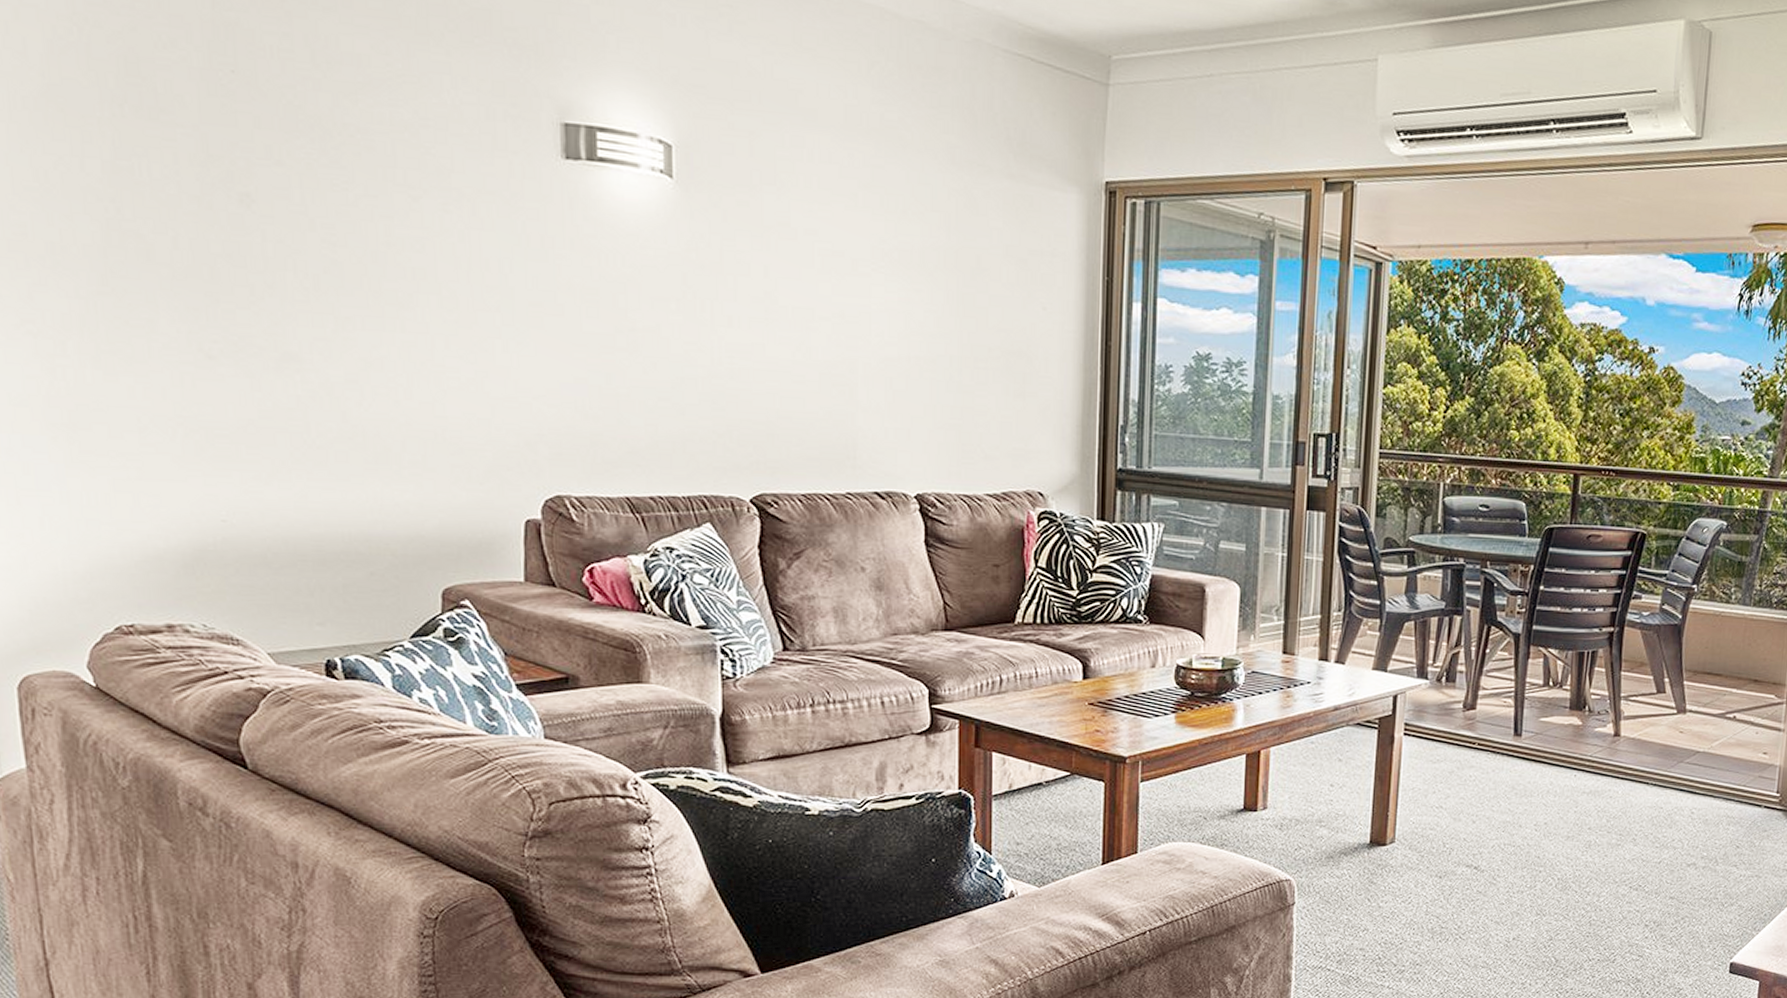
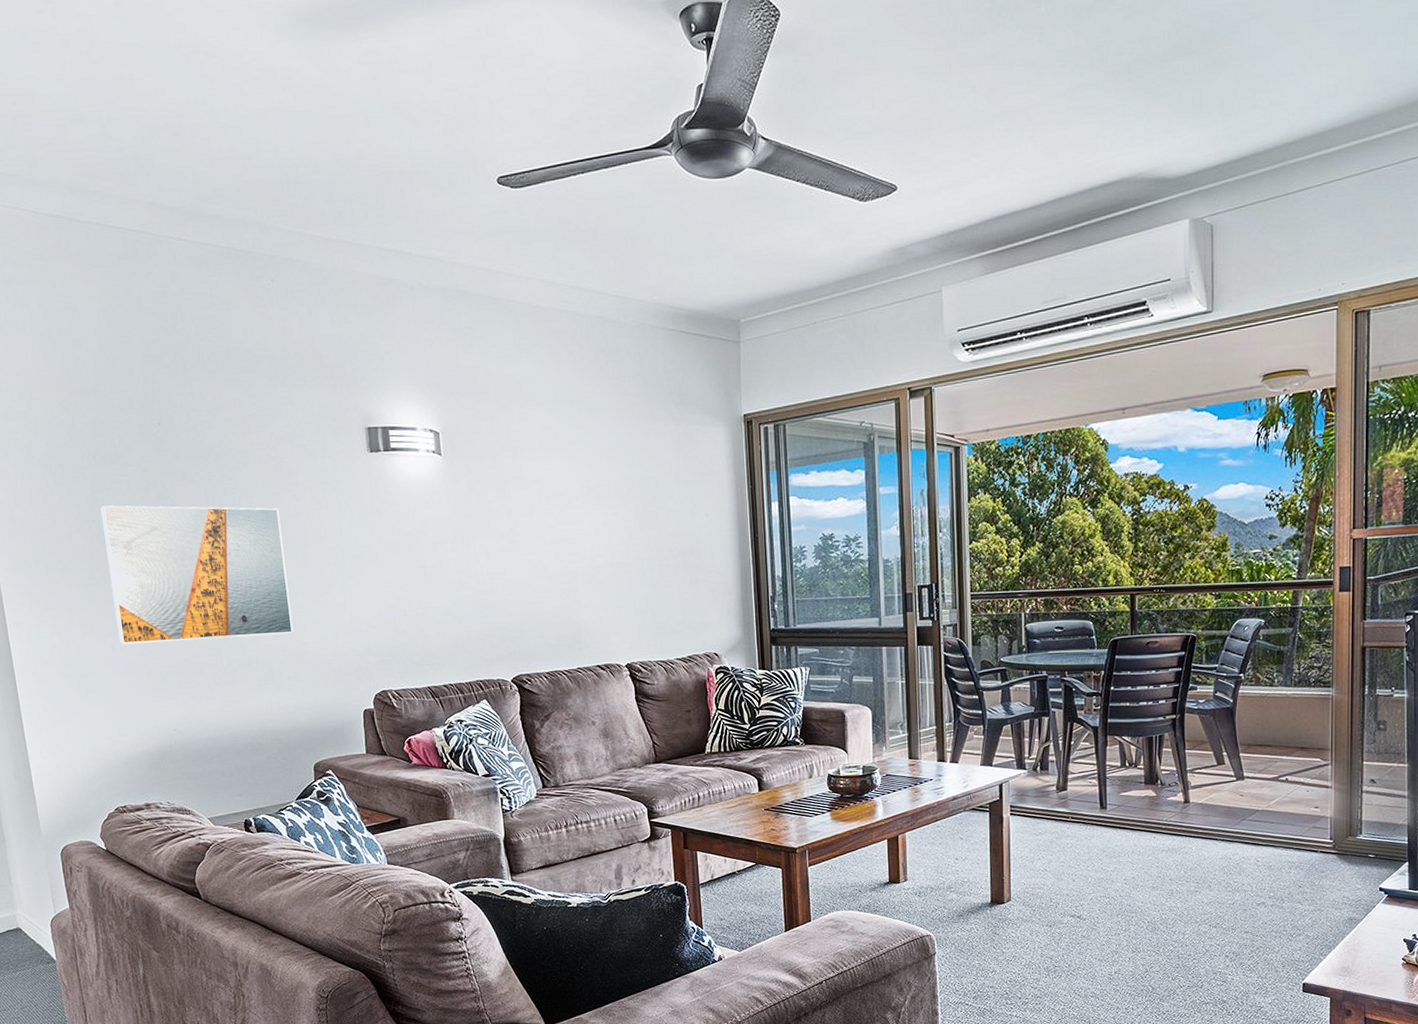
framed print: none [126,179,426,401] -> present [100,505,293,645]

